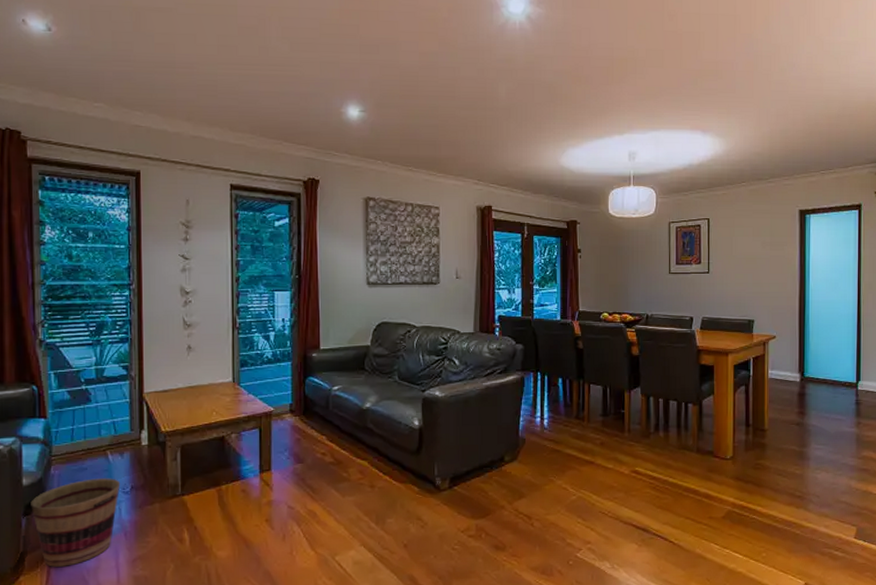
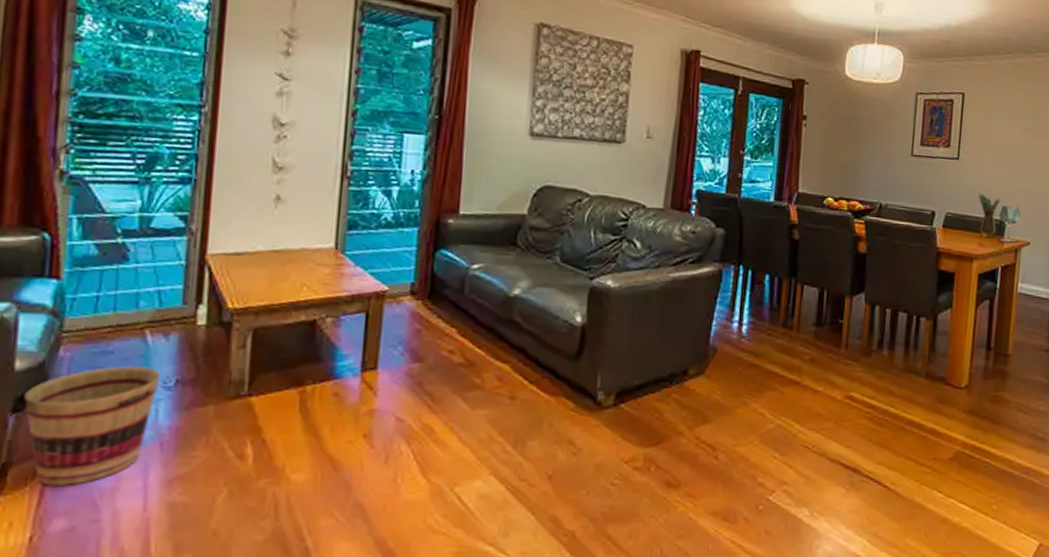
vase: none [728,299,747,335] -> present [978,193,1000,238]
wine glass: none [748,307,766,337] -> present [999,205,1021,243]

